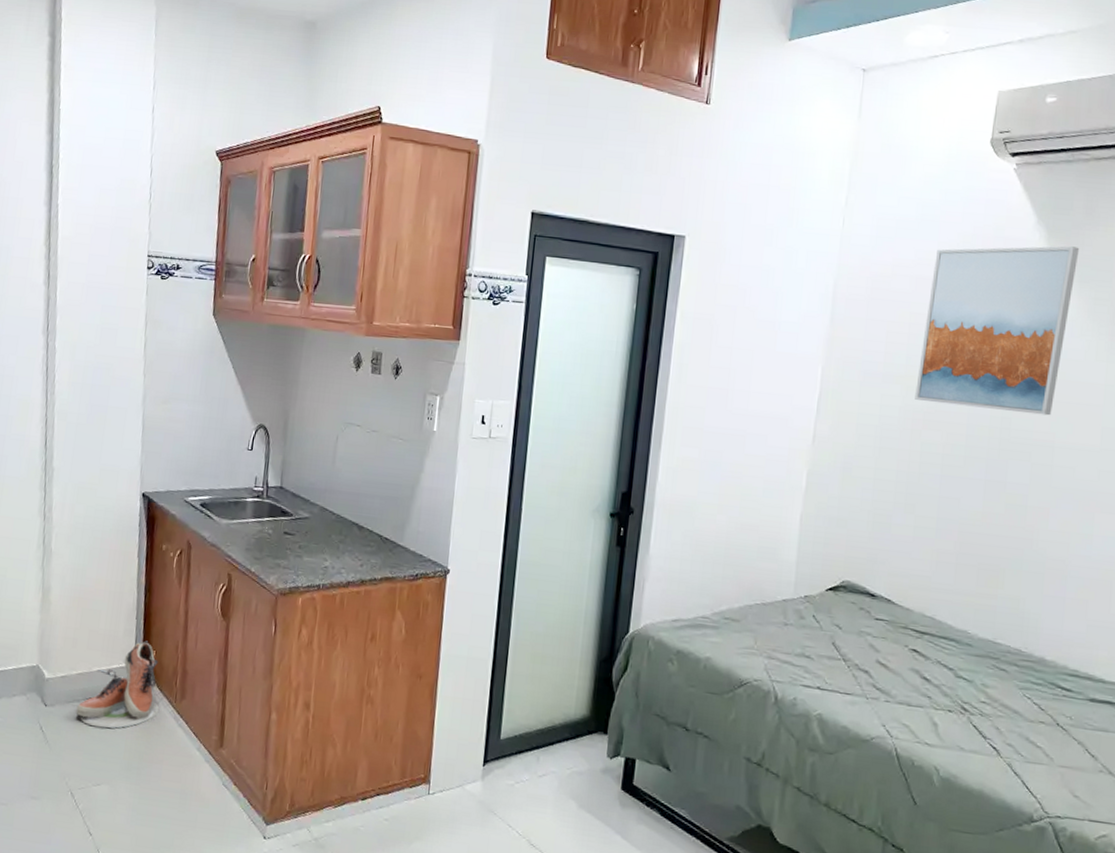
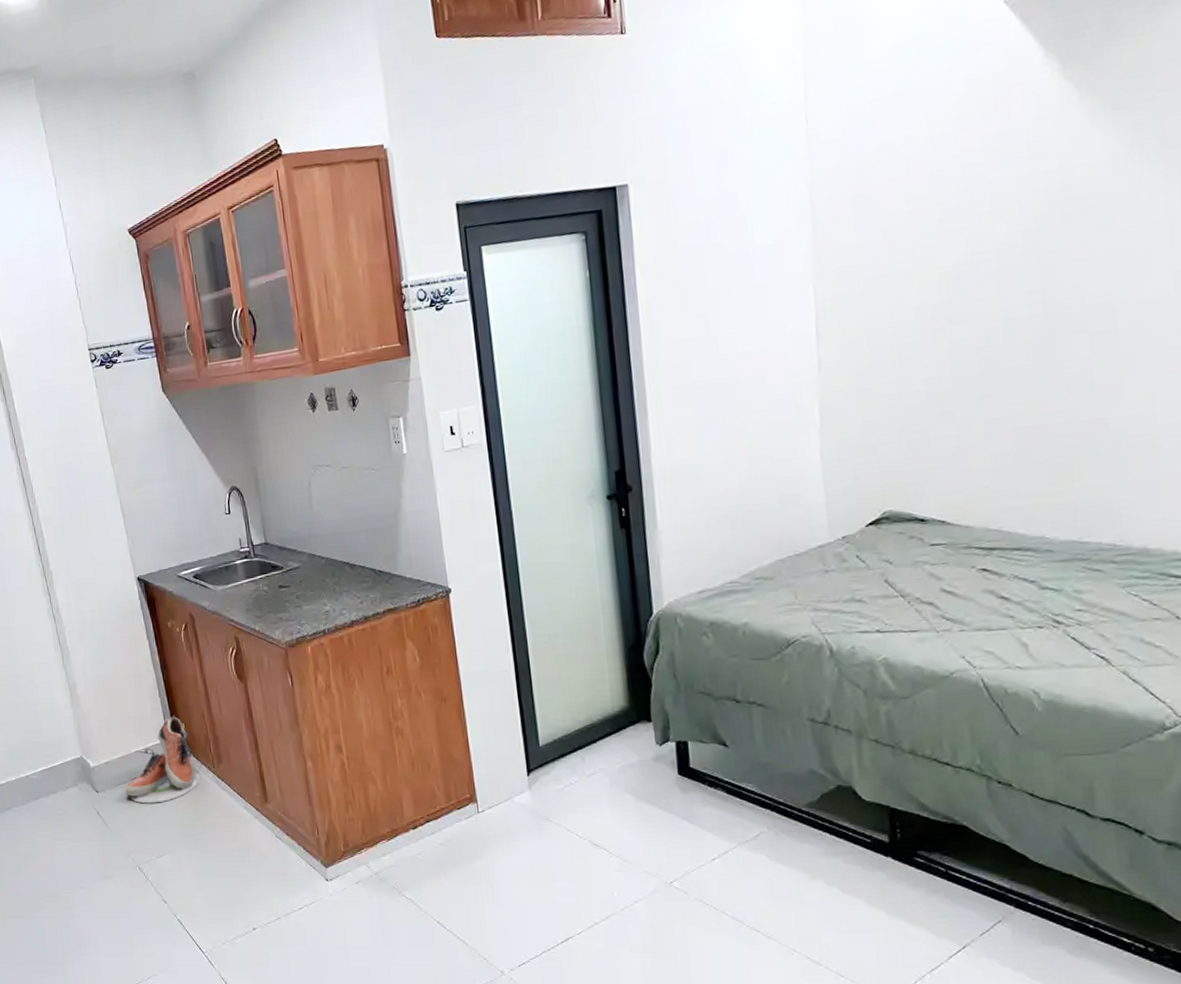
wall art: present [915,246,1080,416] -> none [925,70,1107,295]

